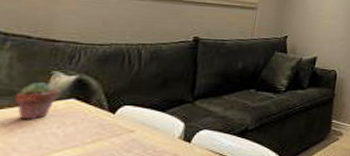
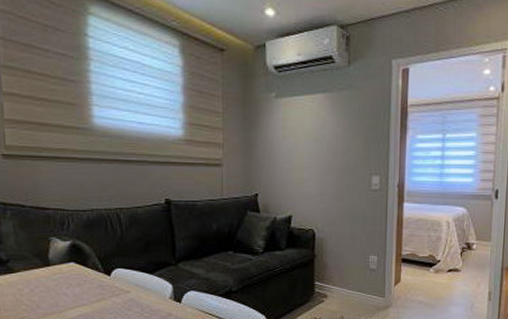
potted succulent: present [13,82,61,120] -> none [26,248,61,282]

